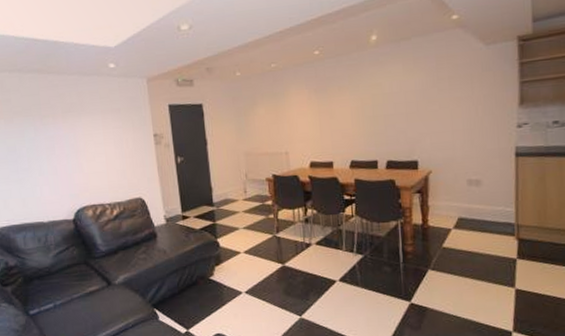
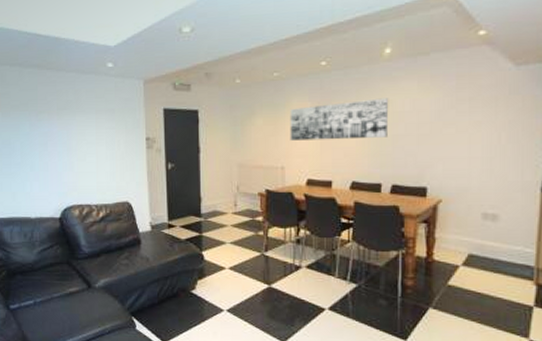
wall art: none [289,81,380,127] -> present [290,98,389,141]

